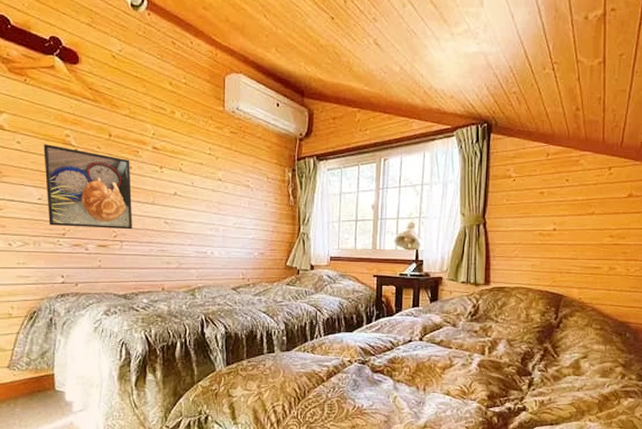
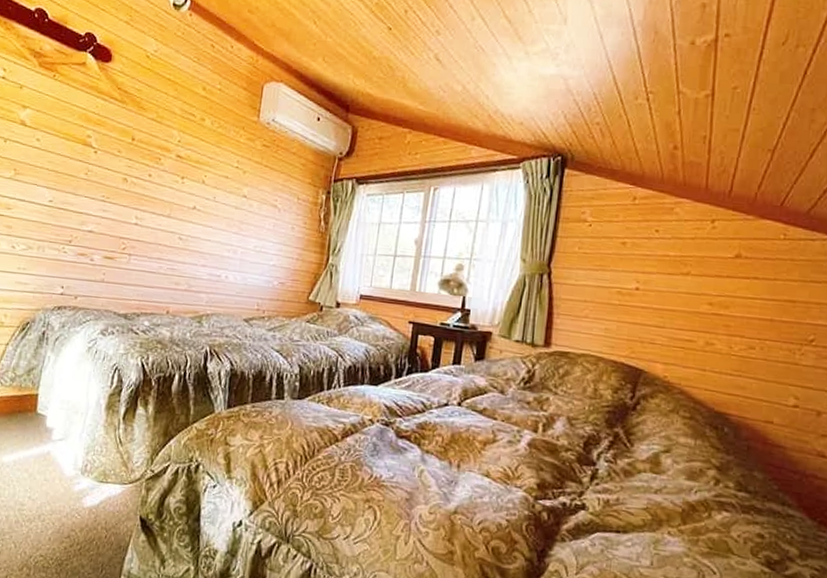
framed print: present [43,144,133,230] -> none [56,143,151,243]

